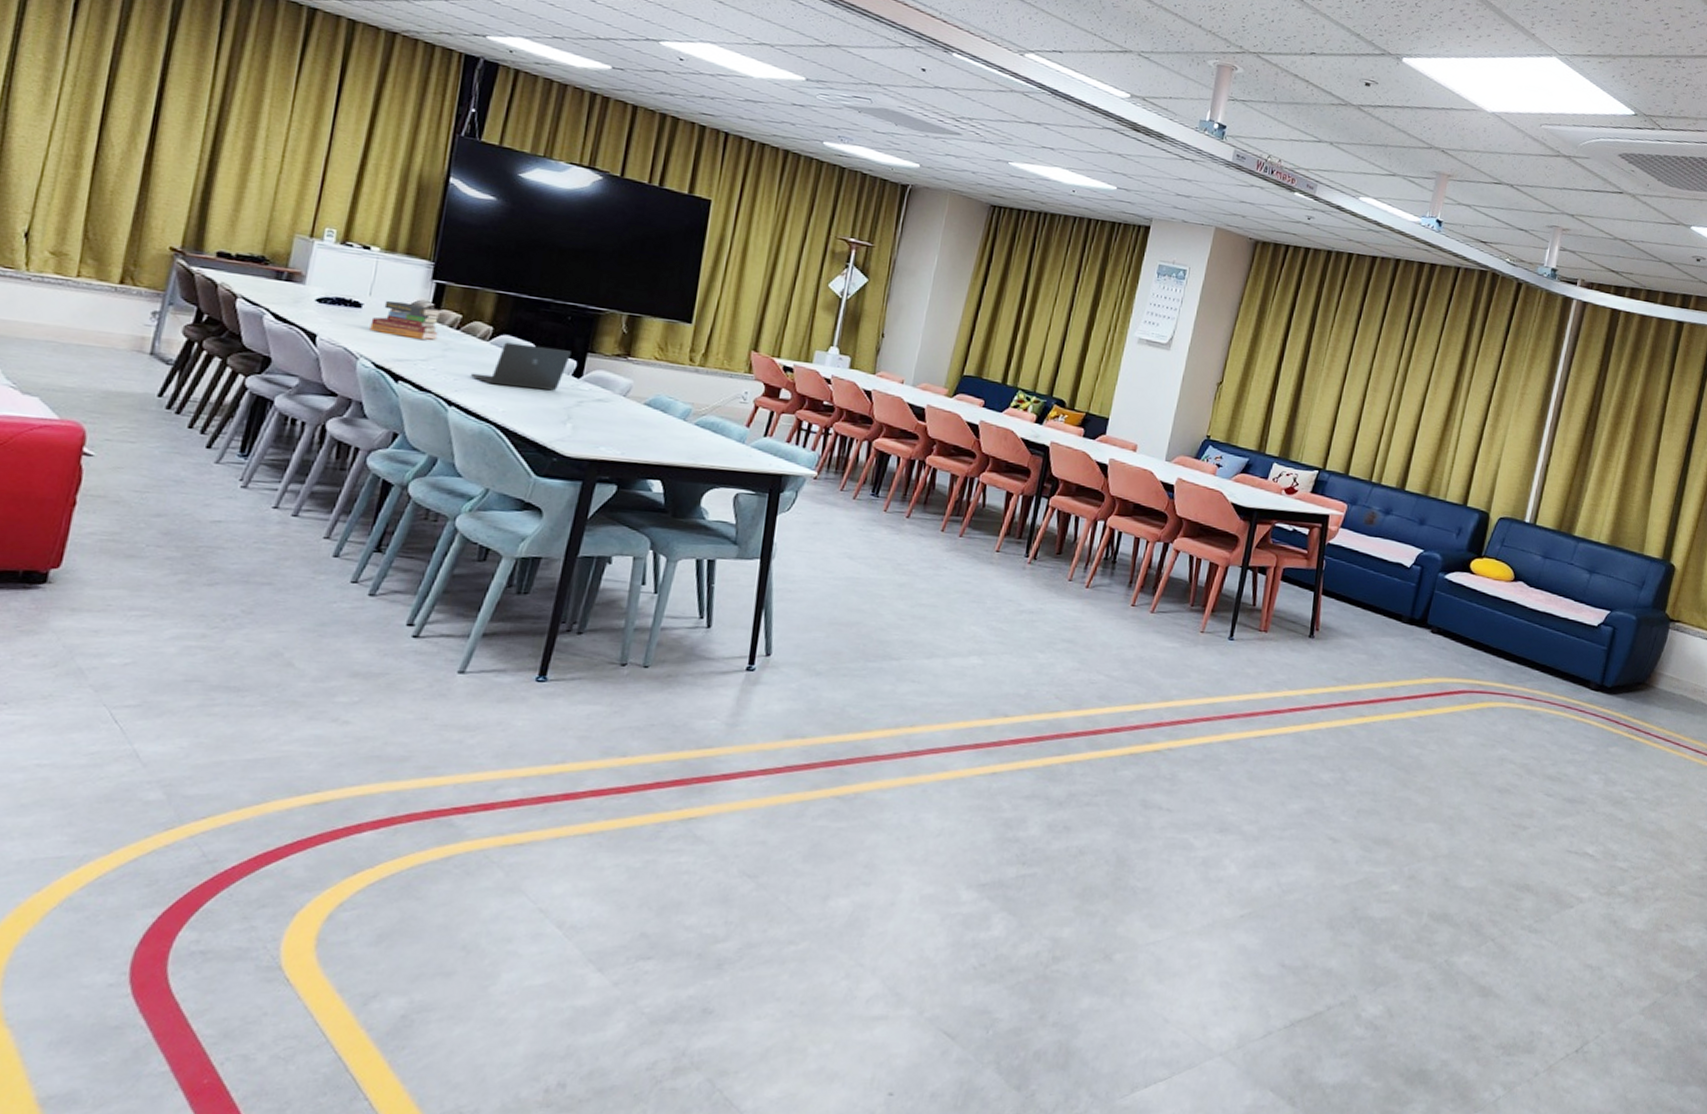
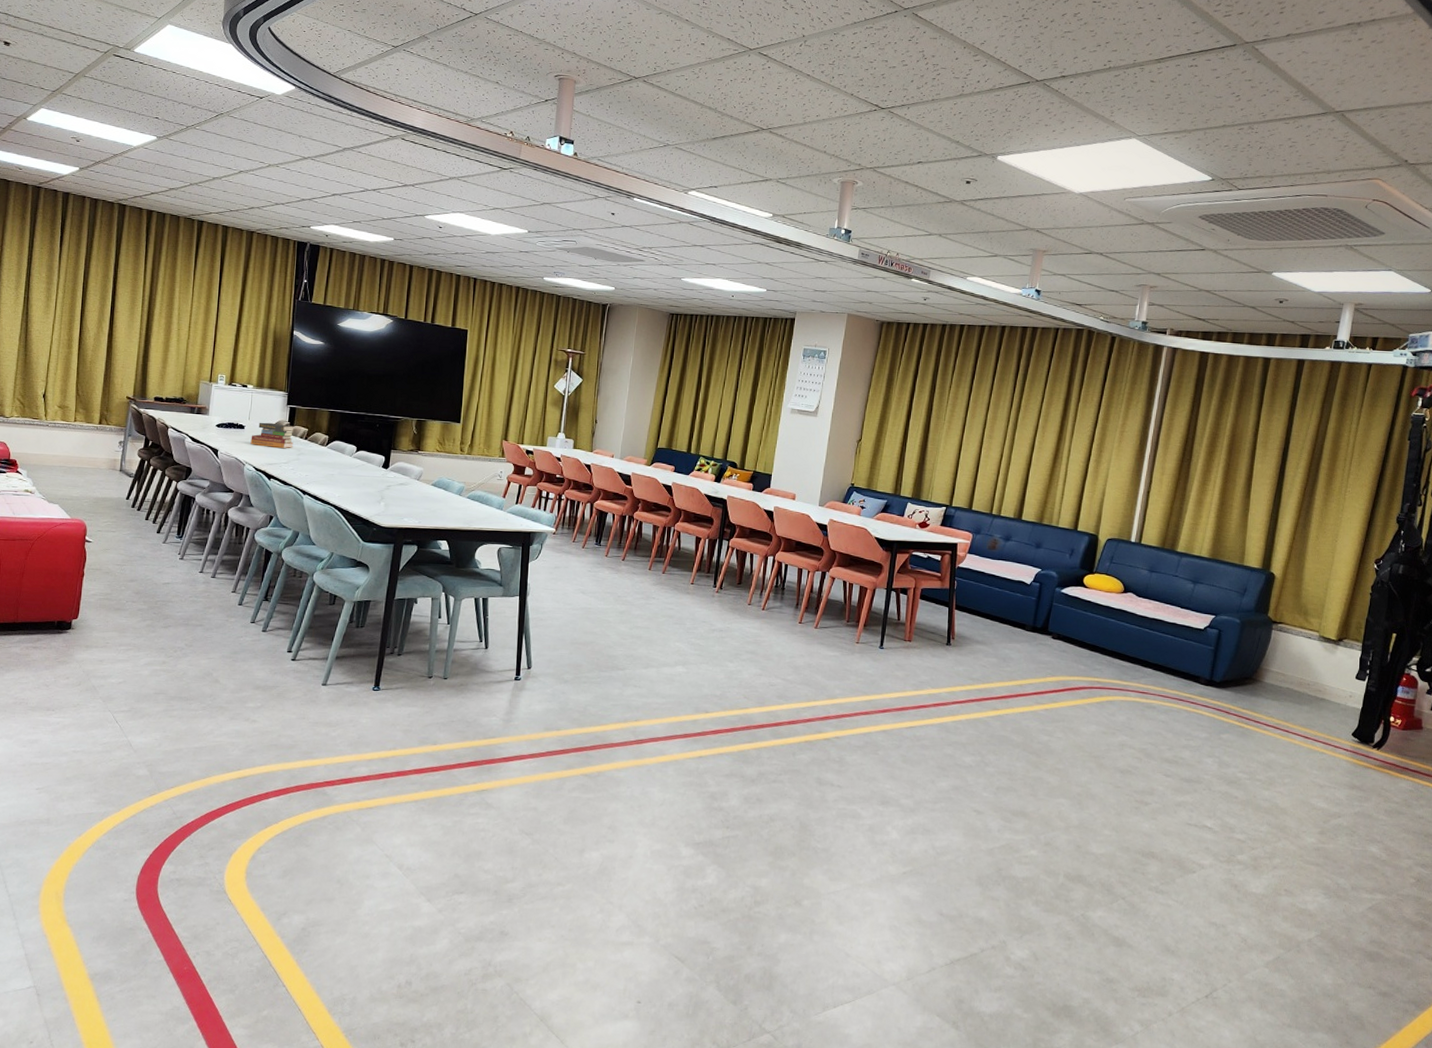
laptop: present [470,342,571,391] -> none [316,446,380,479]

